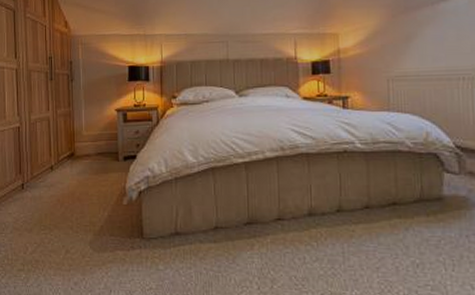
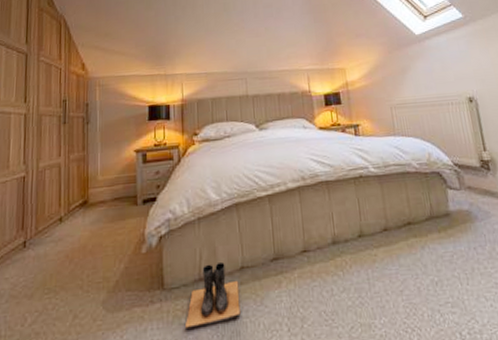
boots: none [161,221,213,274] -> present [184,262,241,328]

